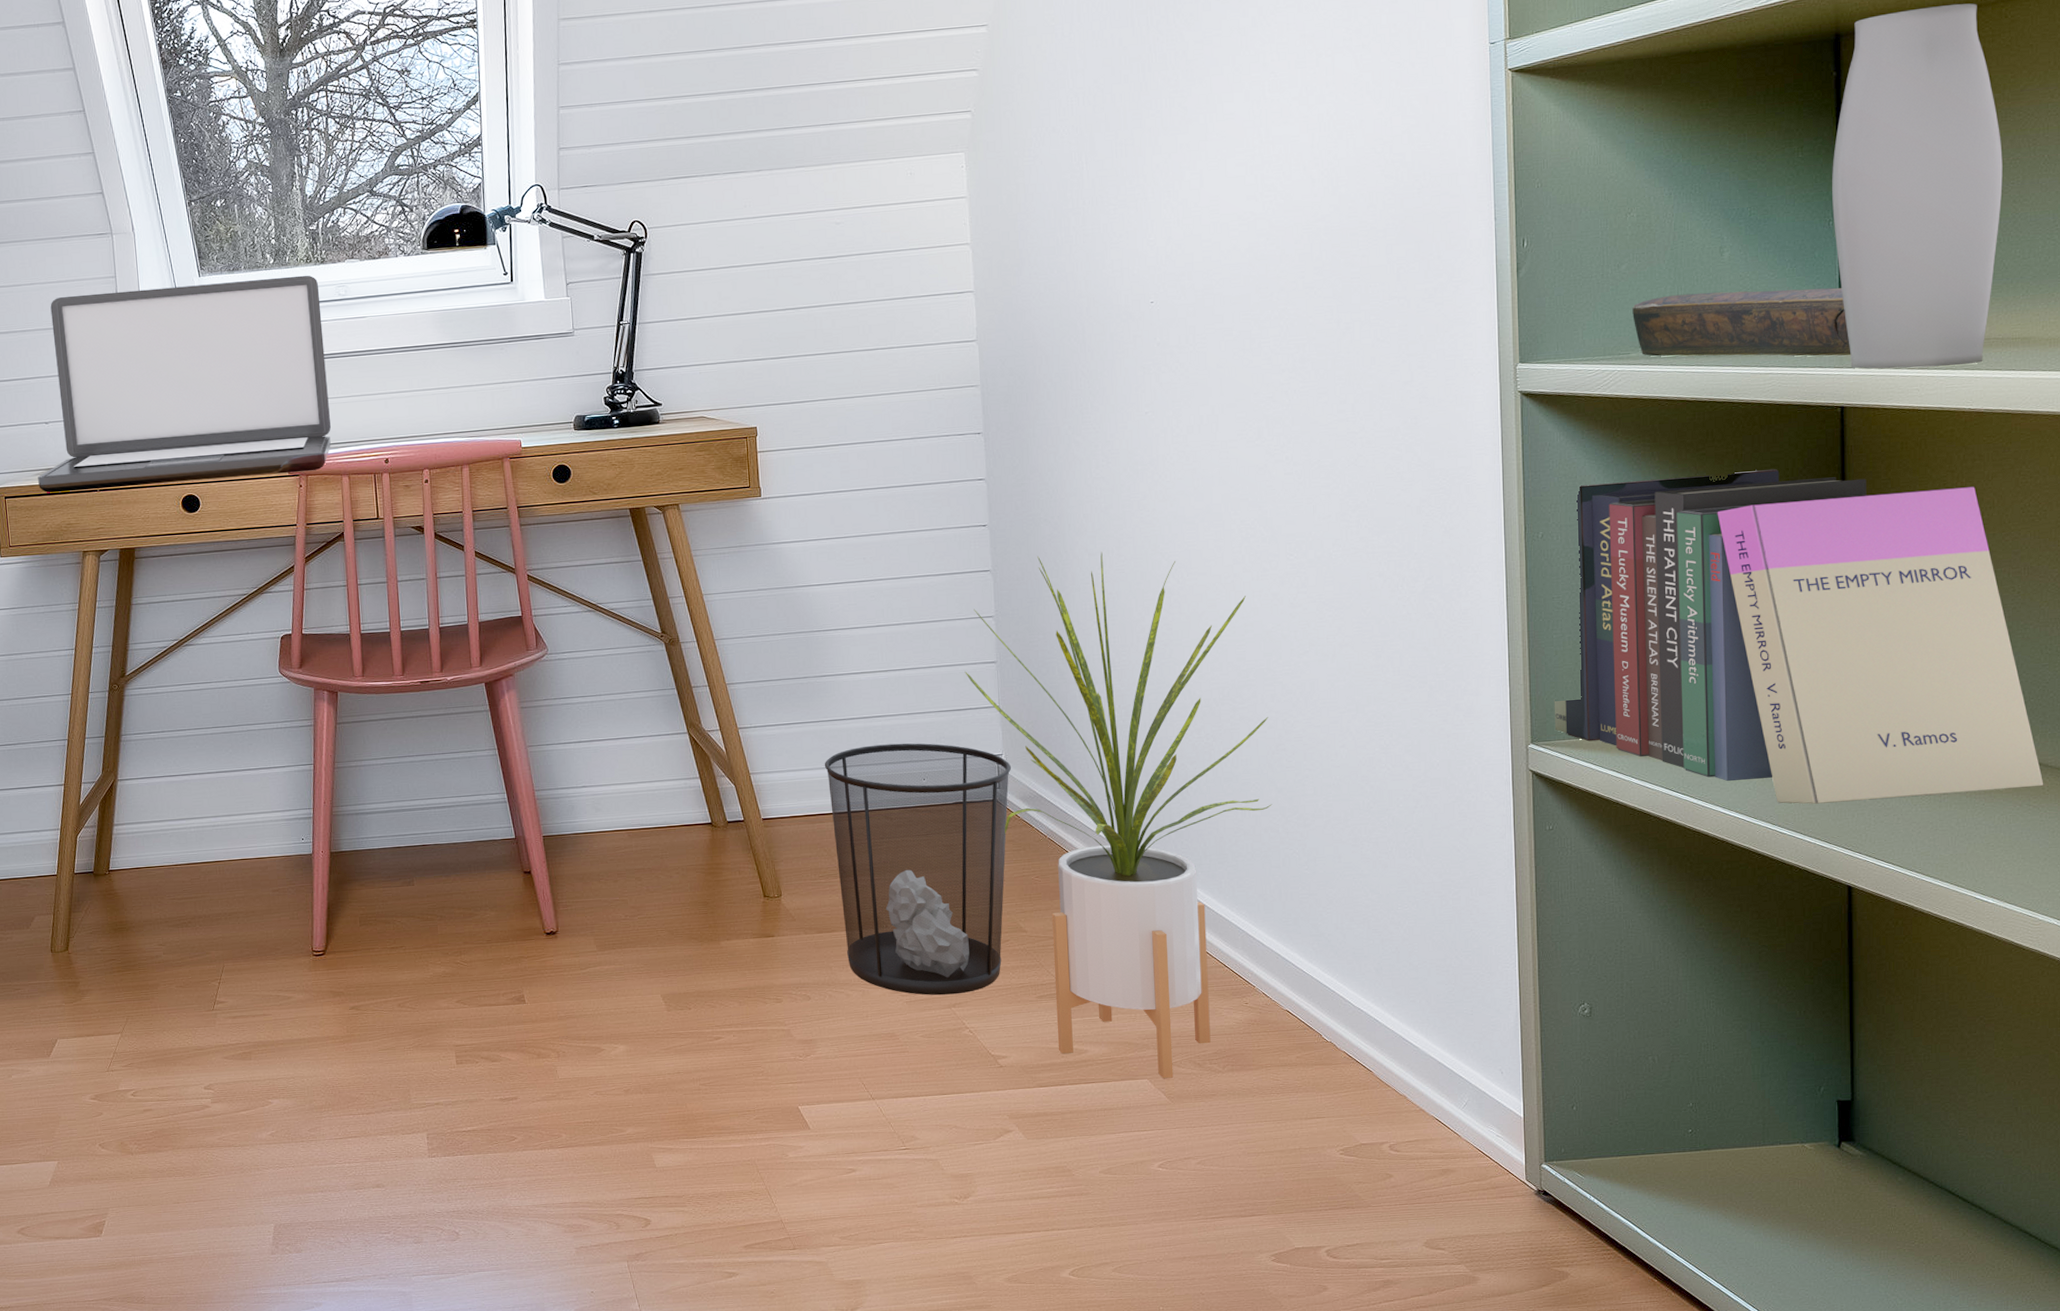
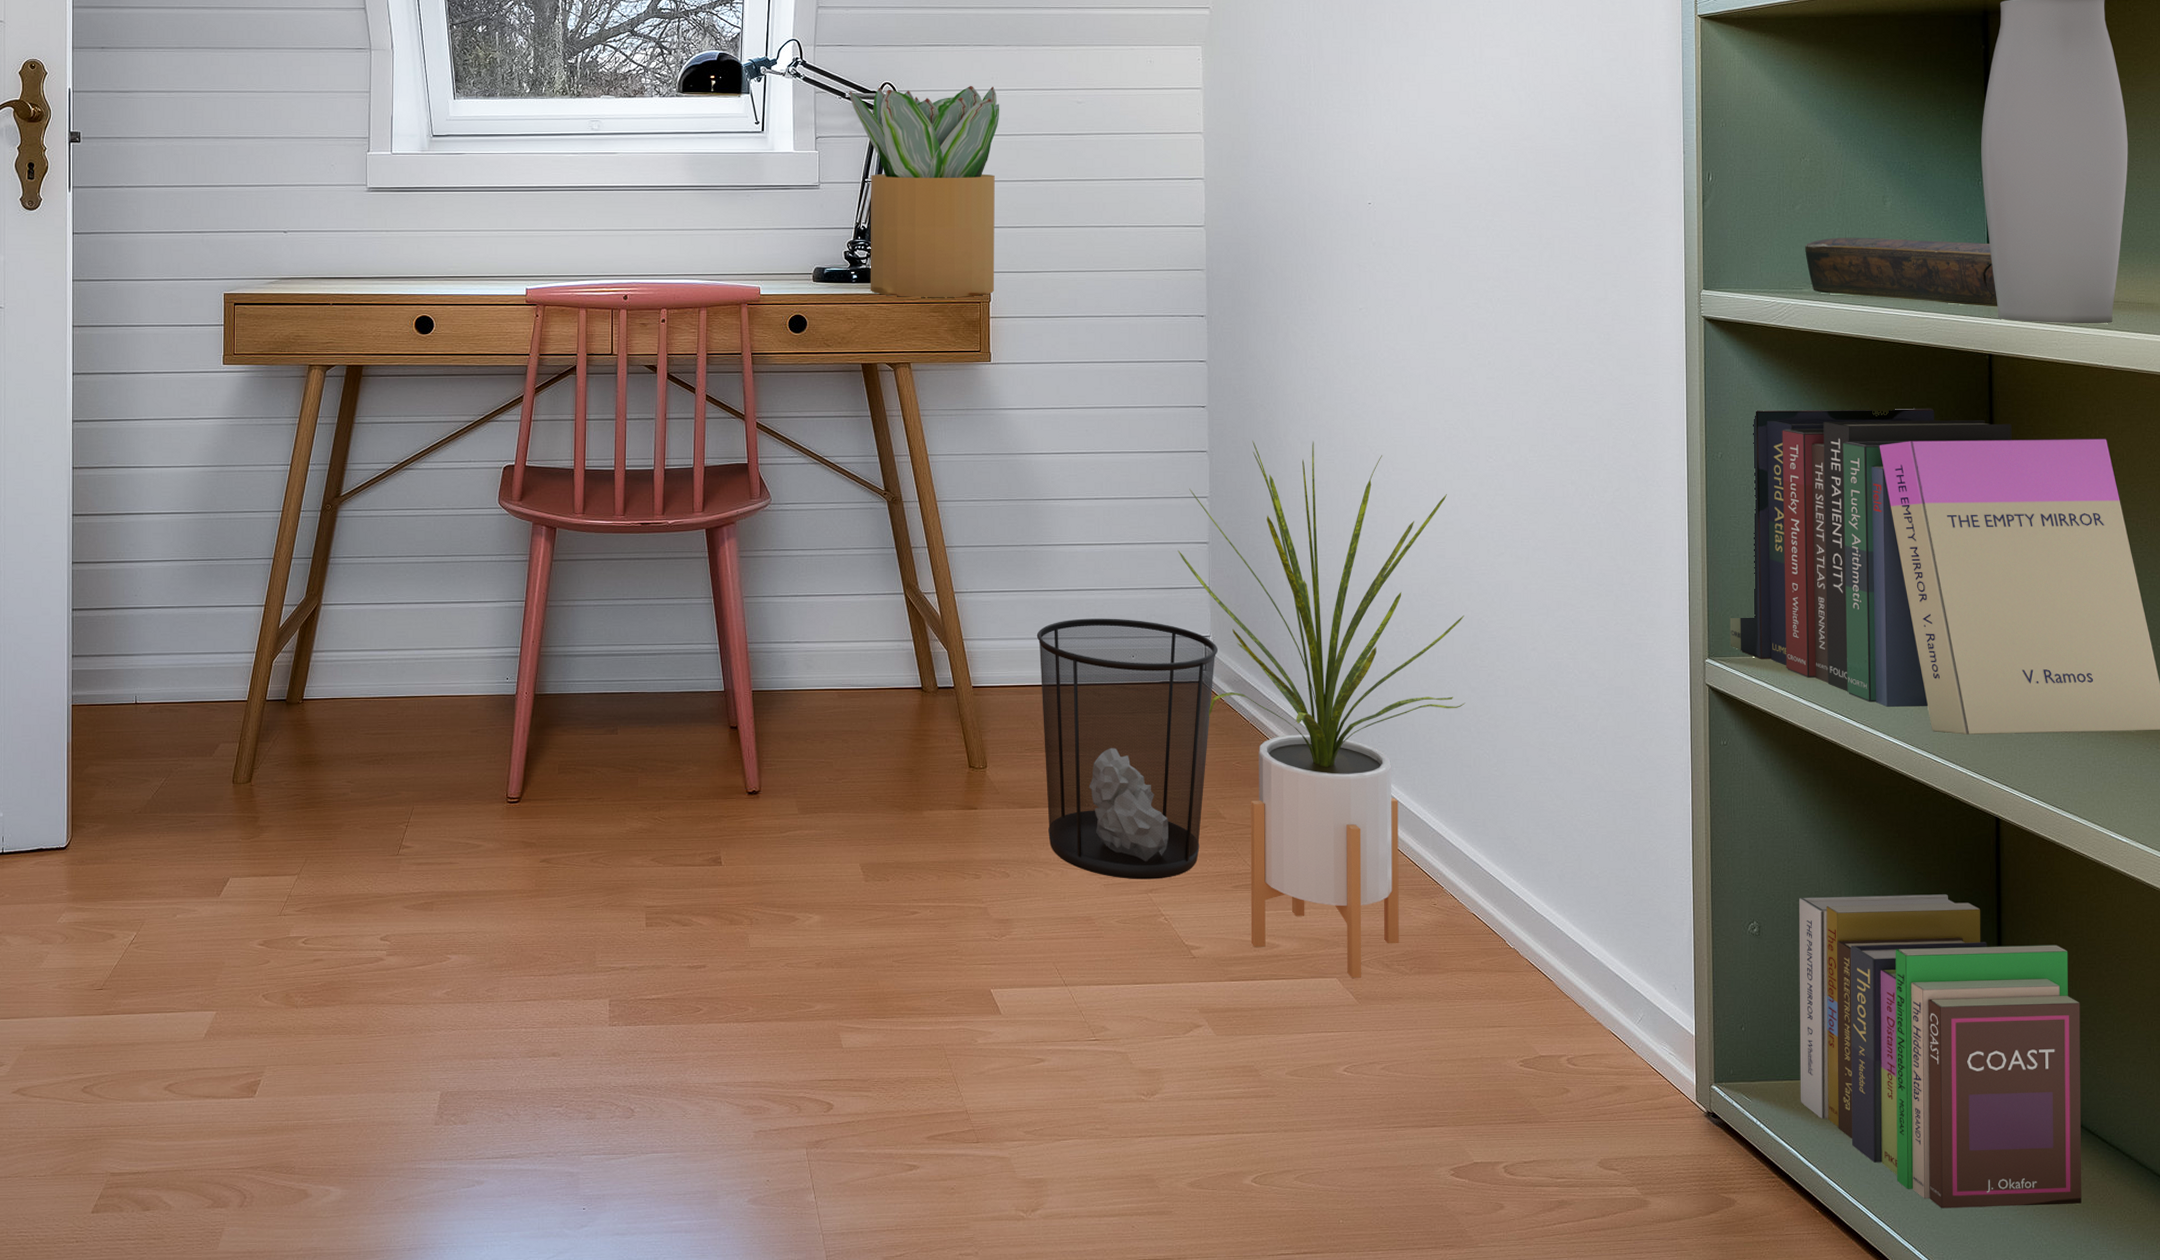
laptop: present [38,275,331,493] -> none [270,107,573,303]
potted plant: none [597,214,761,438] -> present [849,86,1000,297]
books: none [1632,965,1941,1273] -> present [1798,894,2082,1209]

